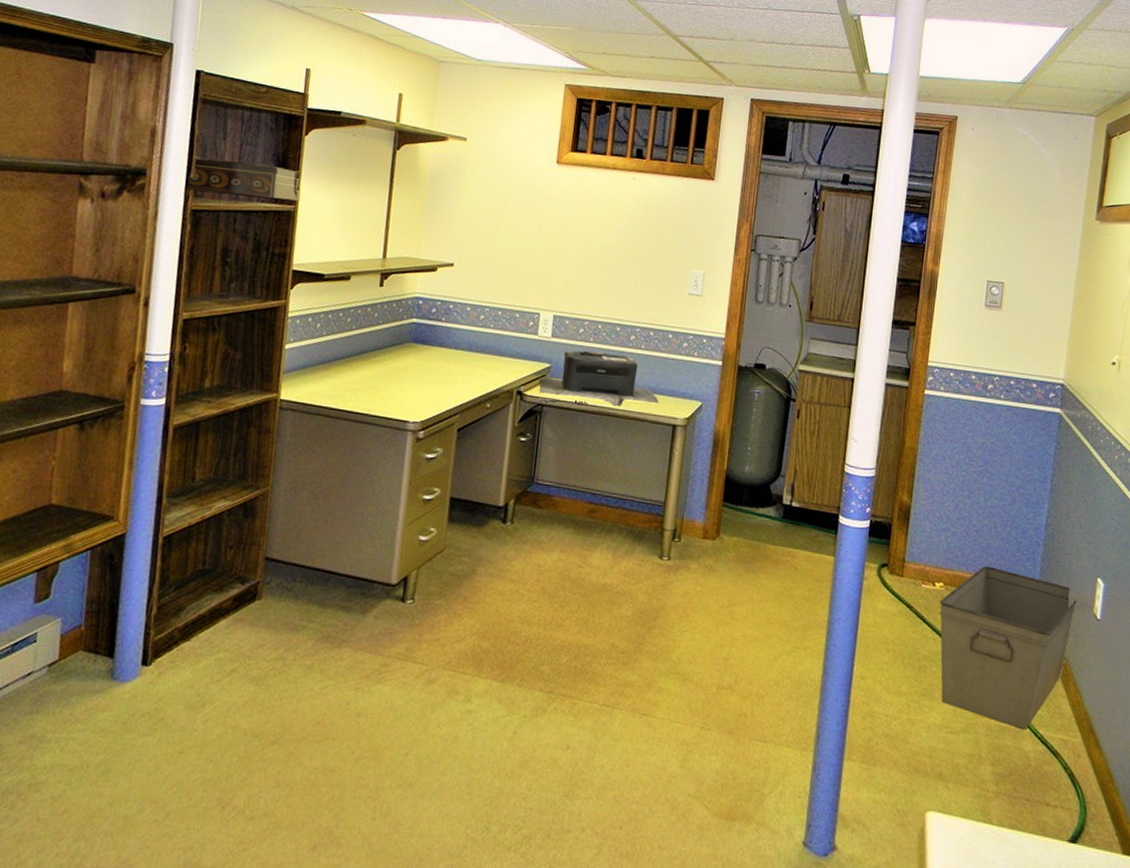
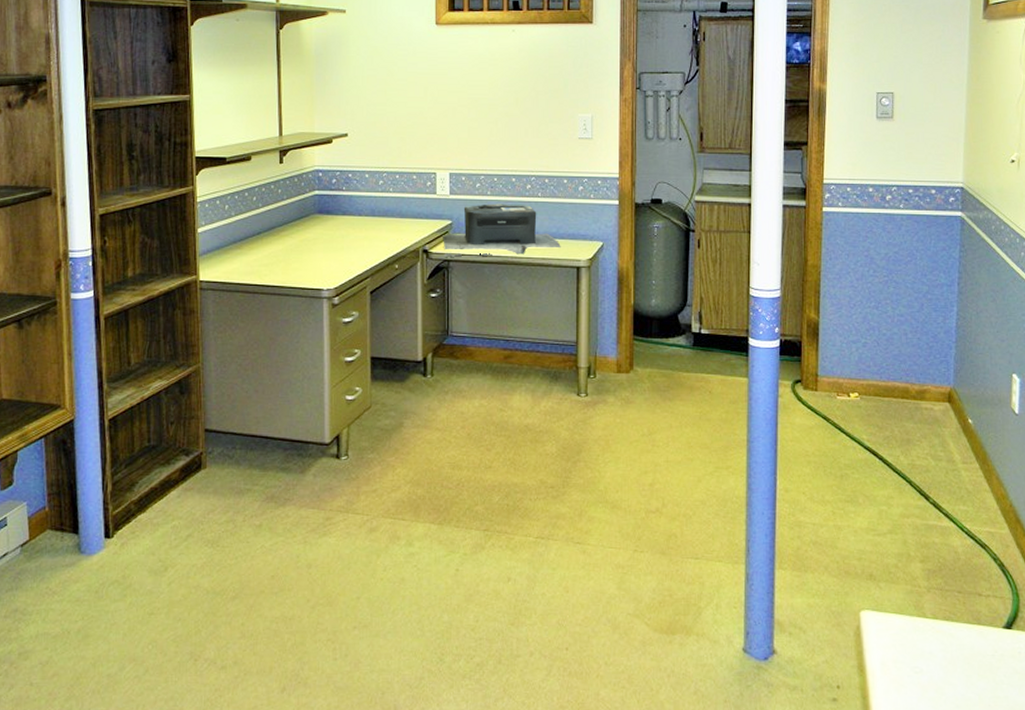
decorative box: present [187,156,302,202] -> none [87,58,193,92]
storage bin: present [939,565,1078,729] -> none [855,372,995,525]

